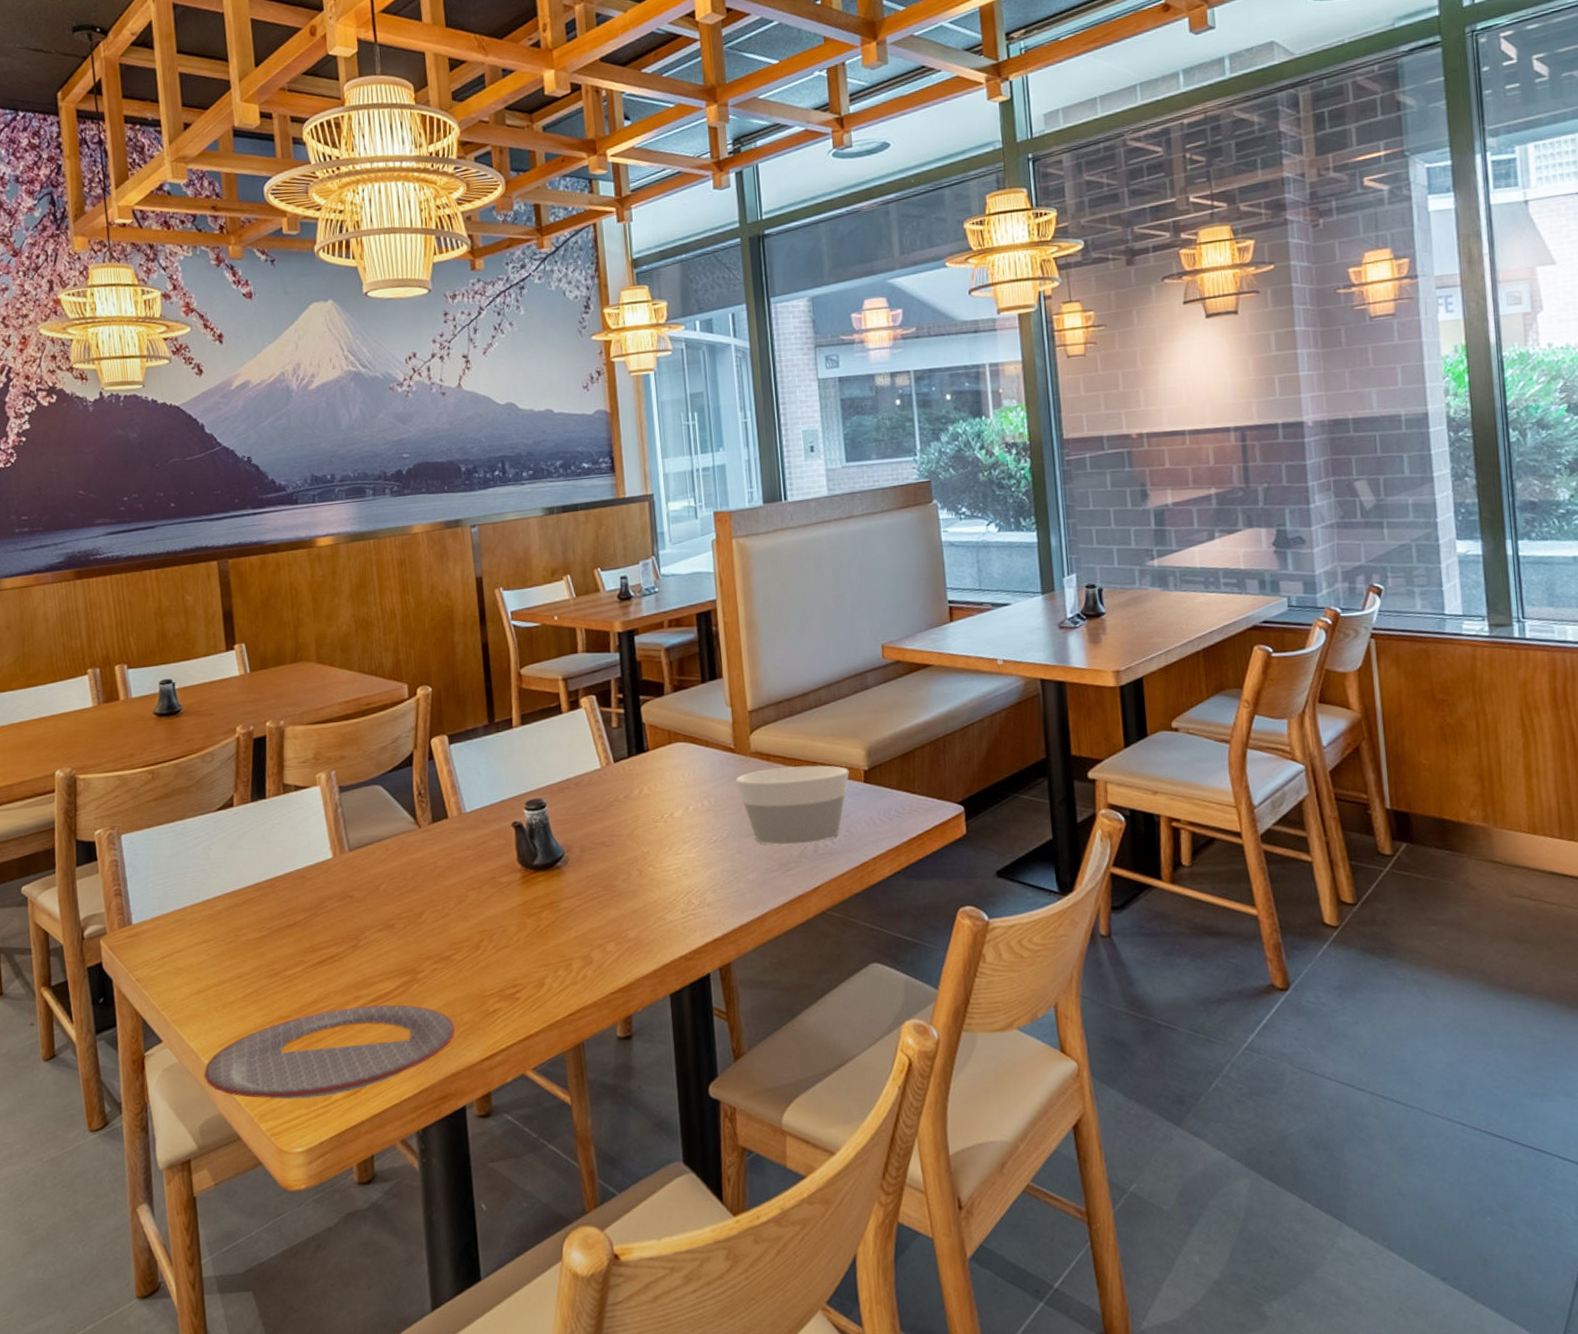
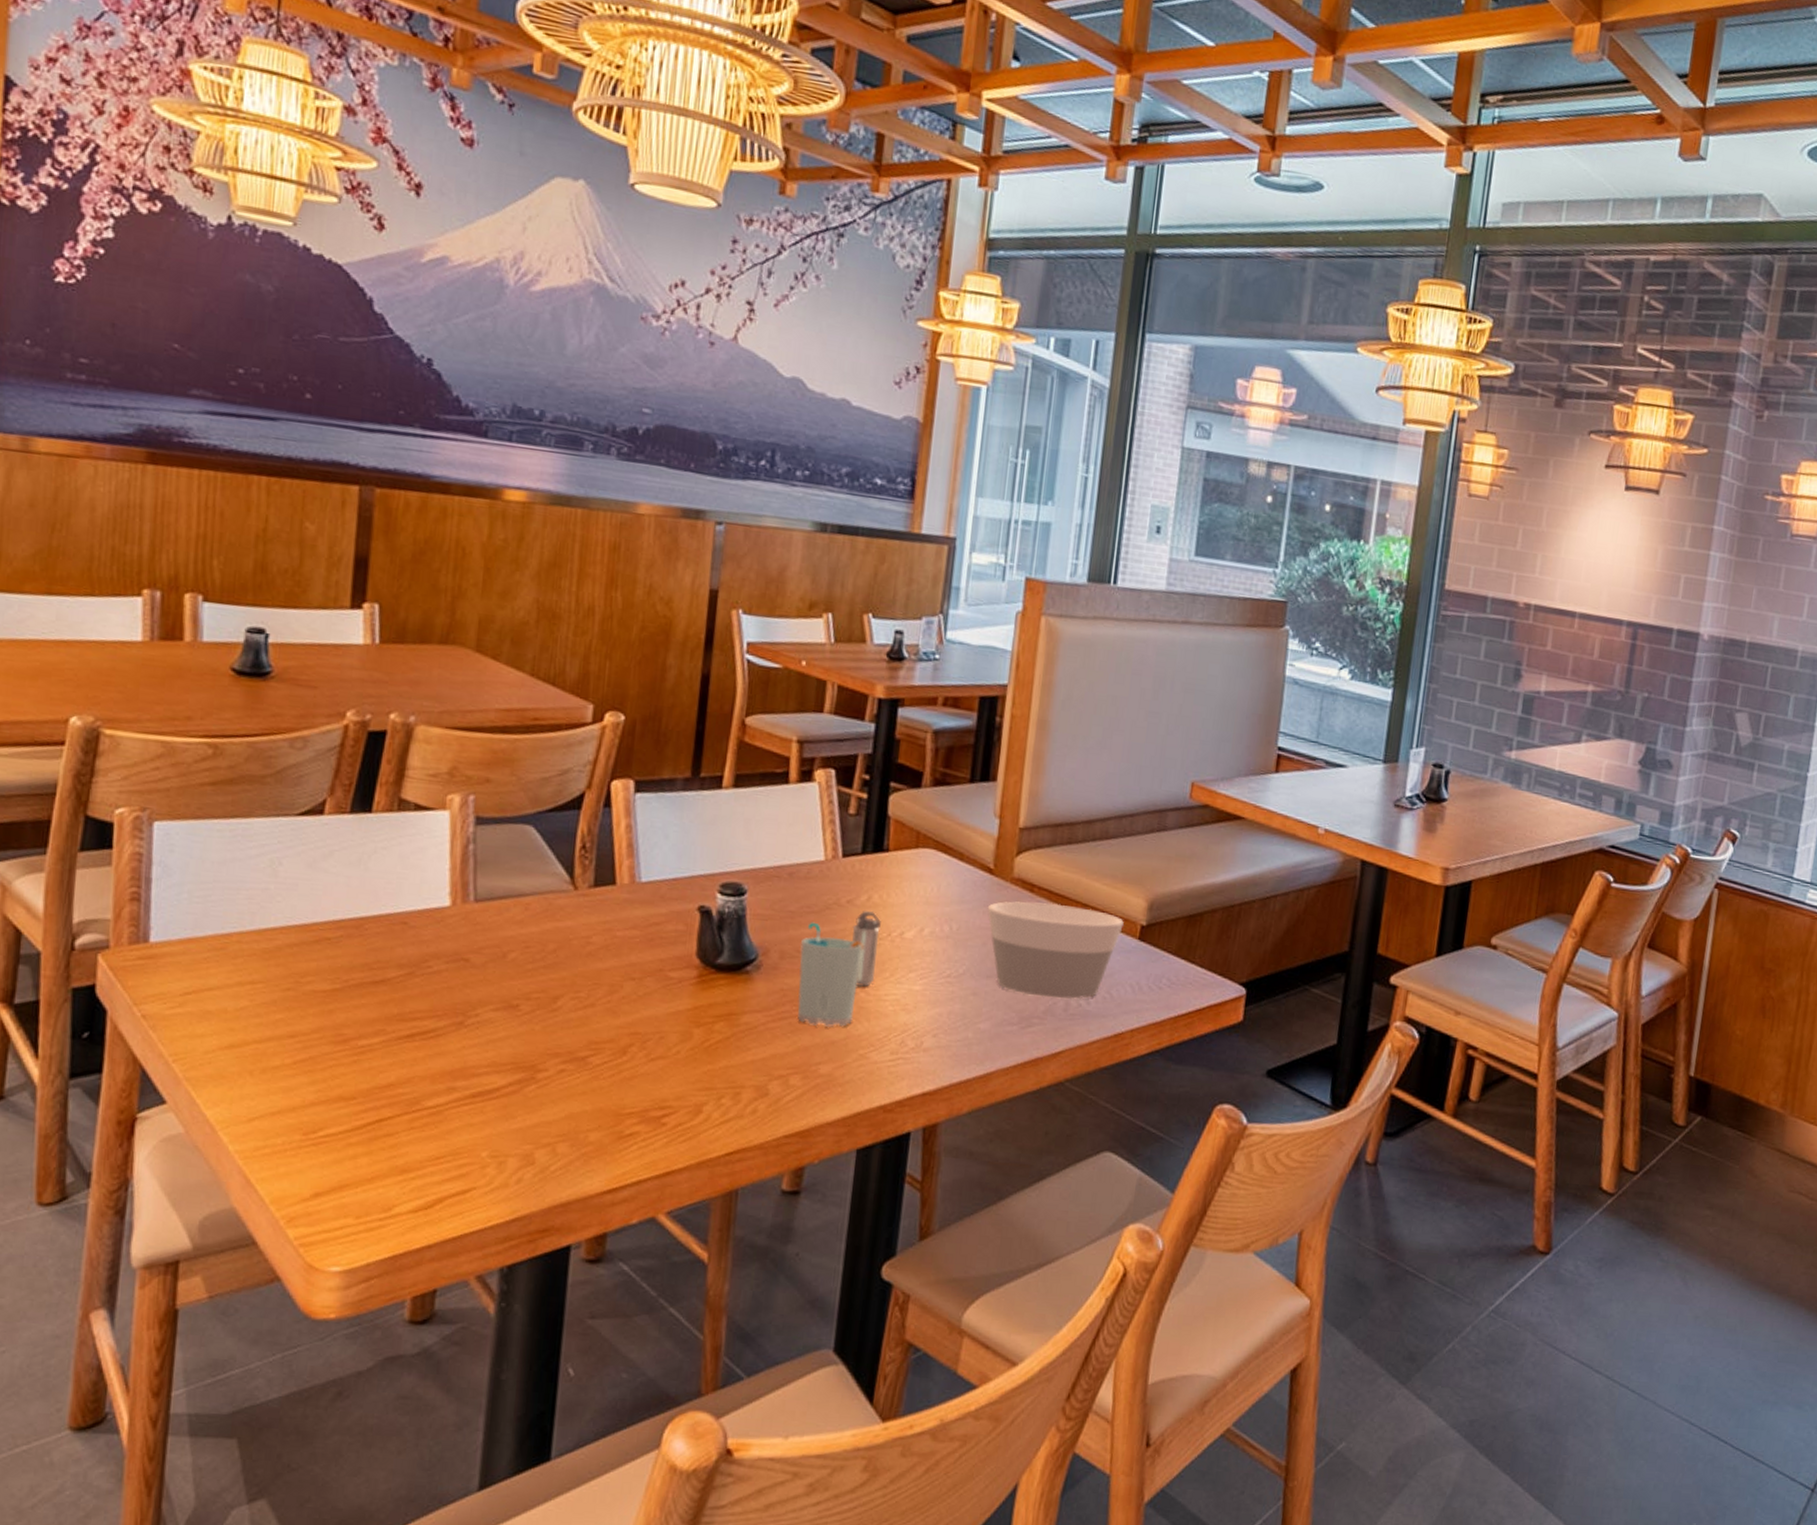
plate: present [204,1004,456,1100] -> none [219,1099,576,1207]
cup: none [595,818,647,901] -> present [797,922,864,1027]
shaker: none [632,800,658,864] -> present [852,910,881,988]

